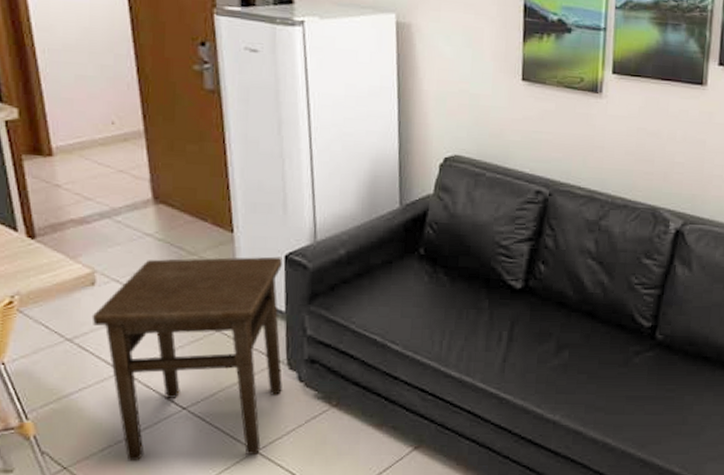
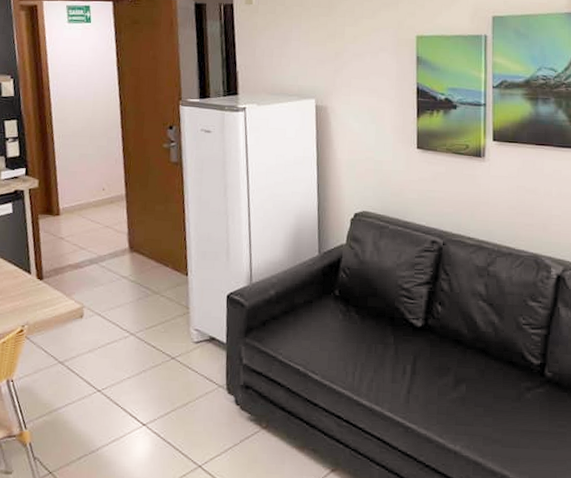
side table: present [92,256,282,462] -> none [79,296,225,470]

